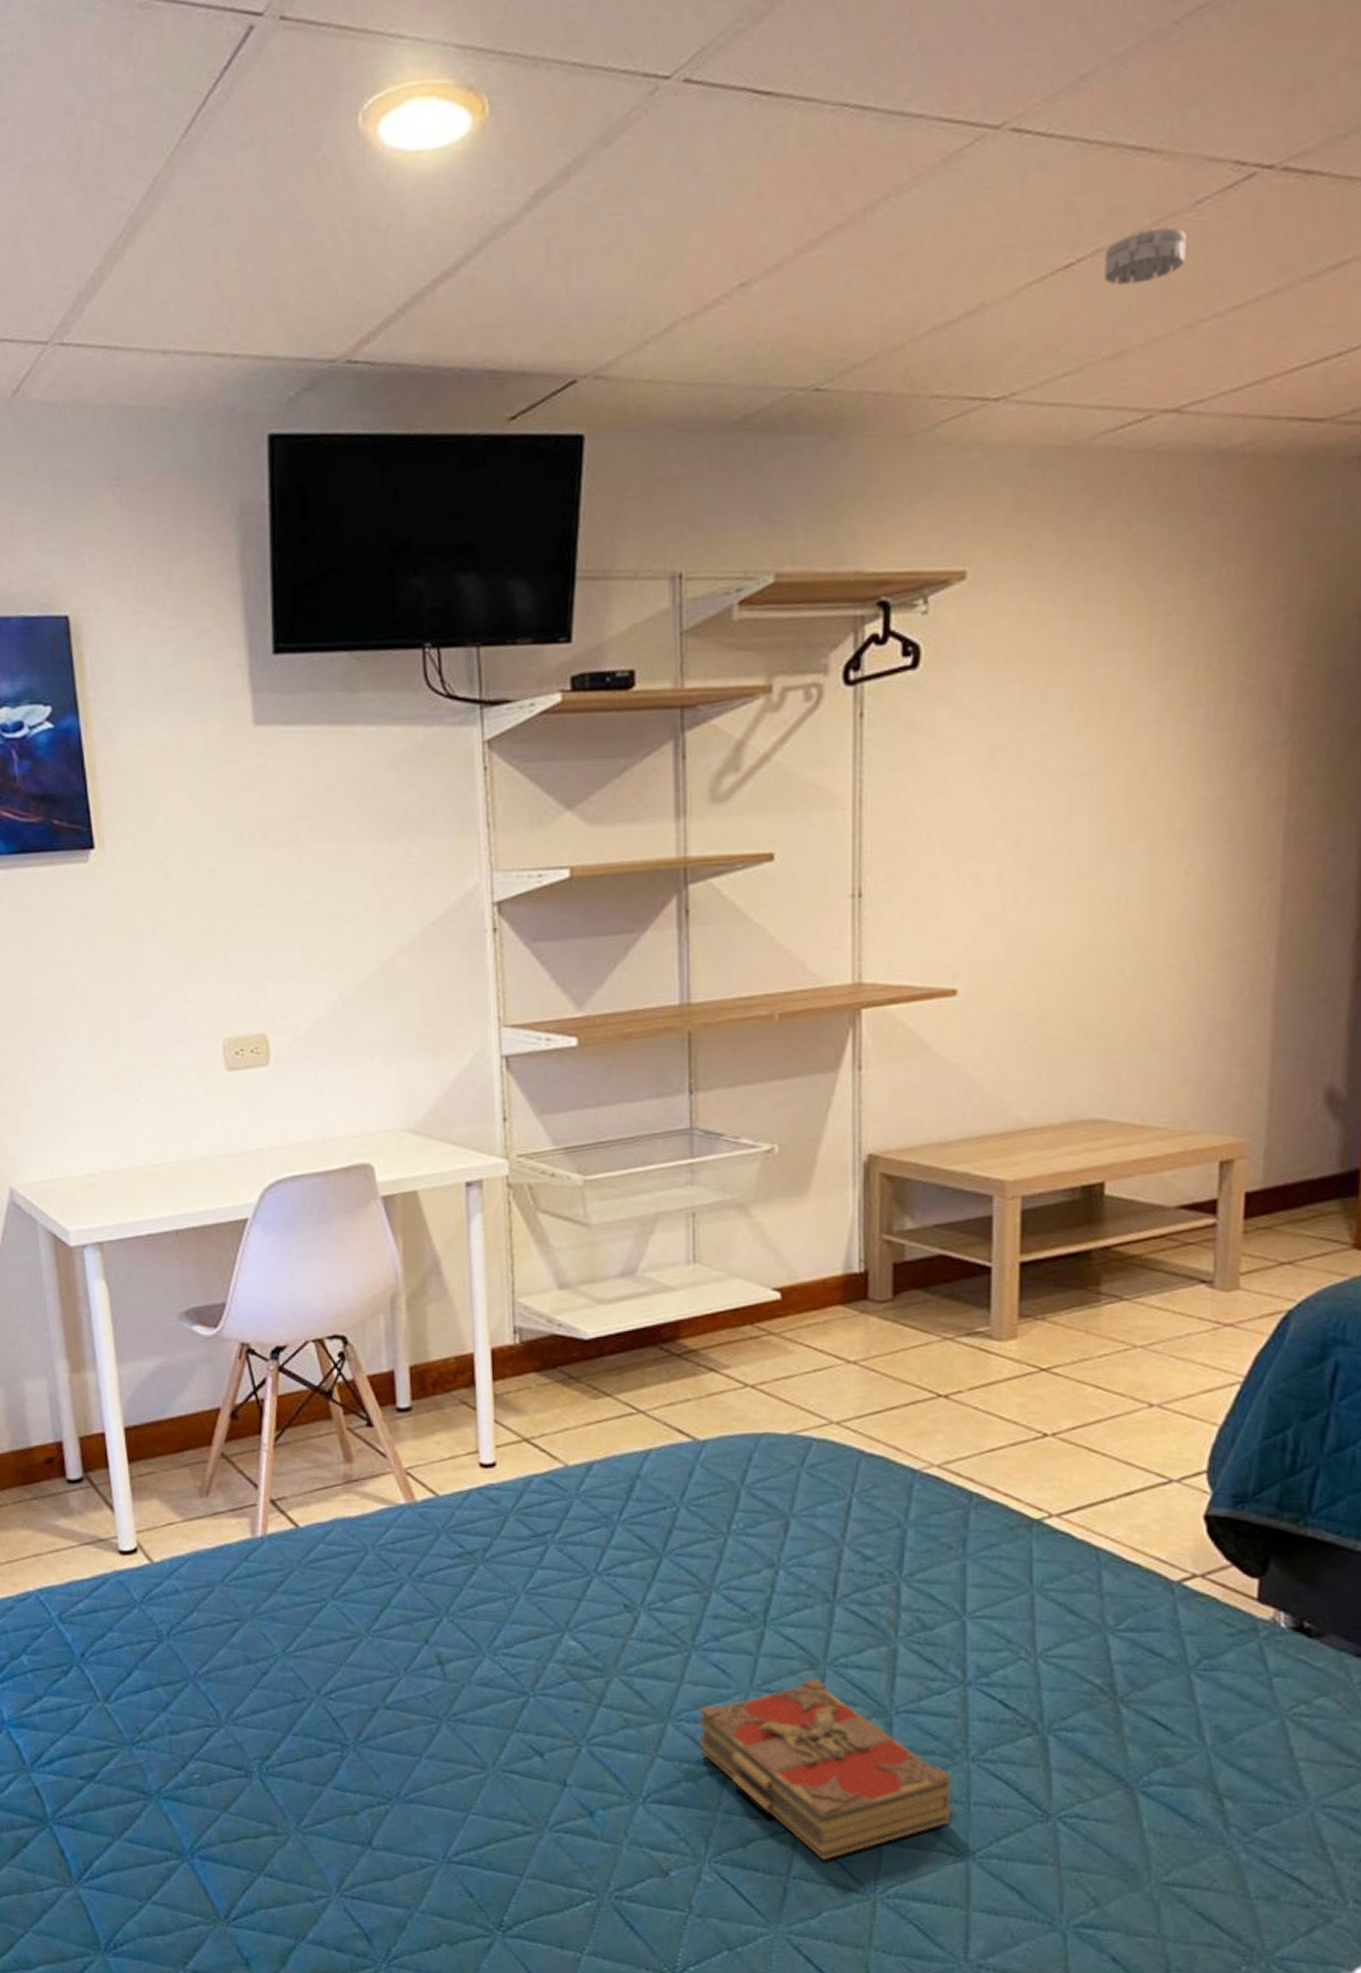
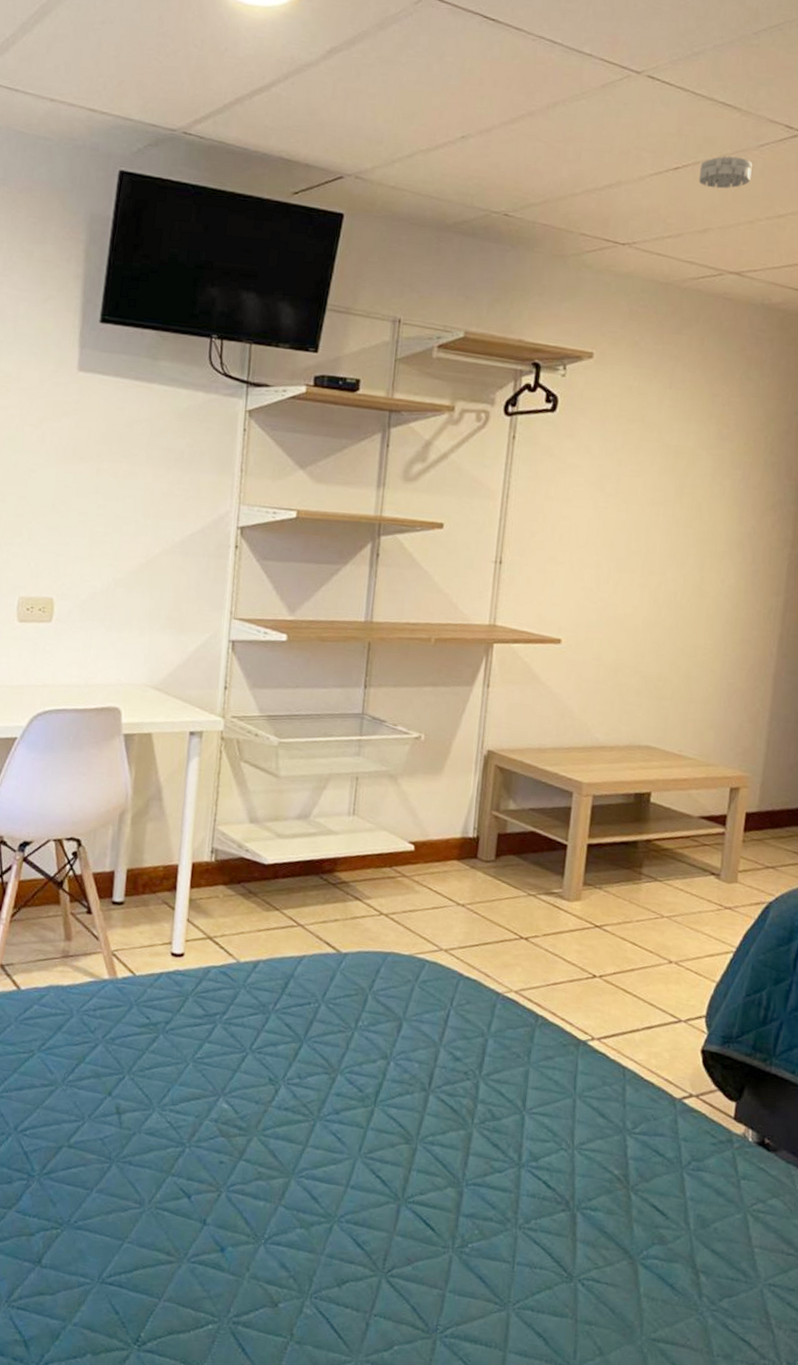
book: present [698,1678,952,1860] -> none [313,1151,503,1302]

